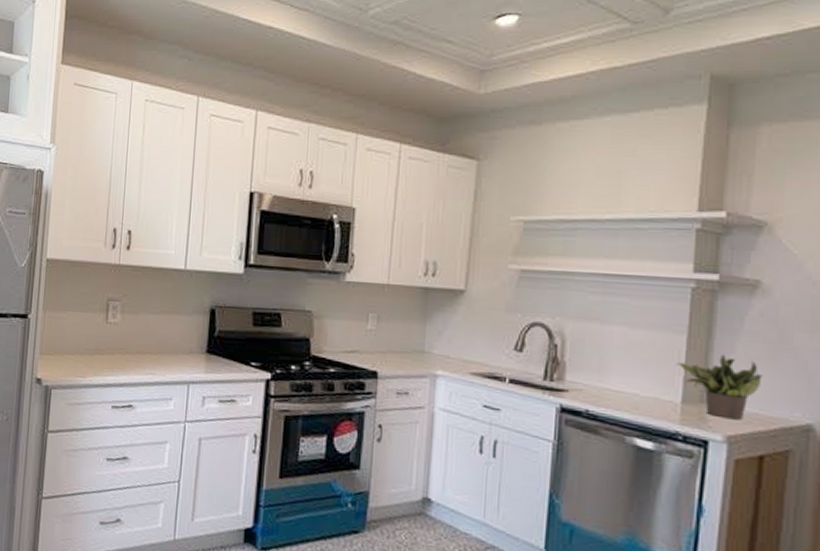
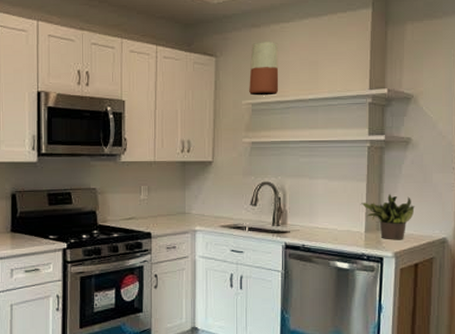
vase: none [521,143,565,212] -> present [249,42,279,96]

